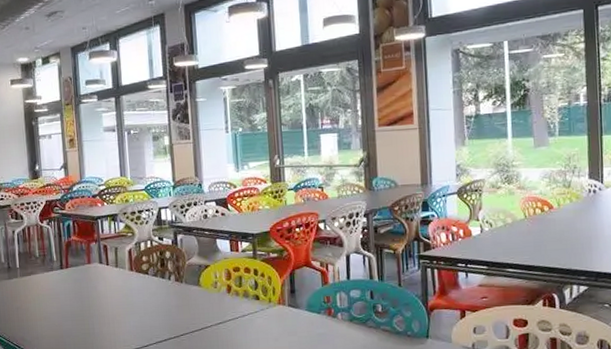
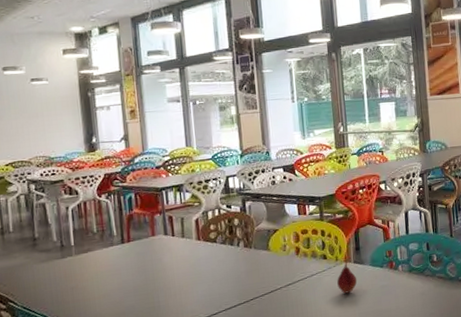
fruit: none [270,300,292,338] -> present [337,257,357,294]

